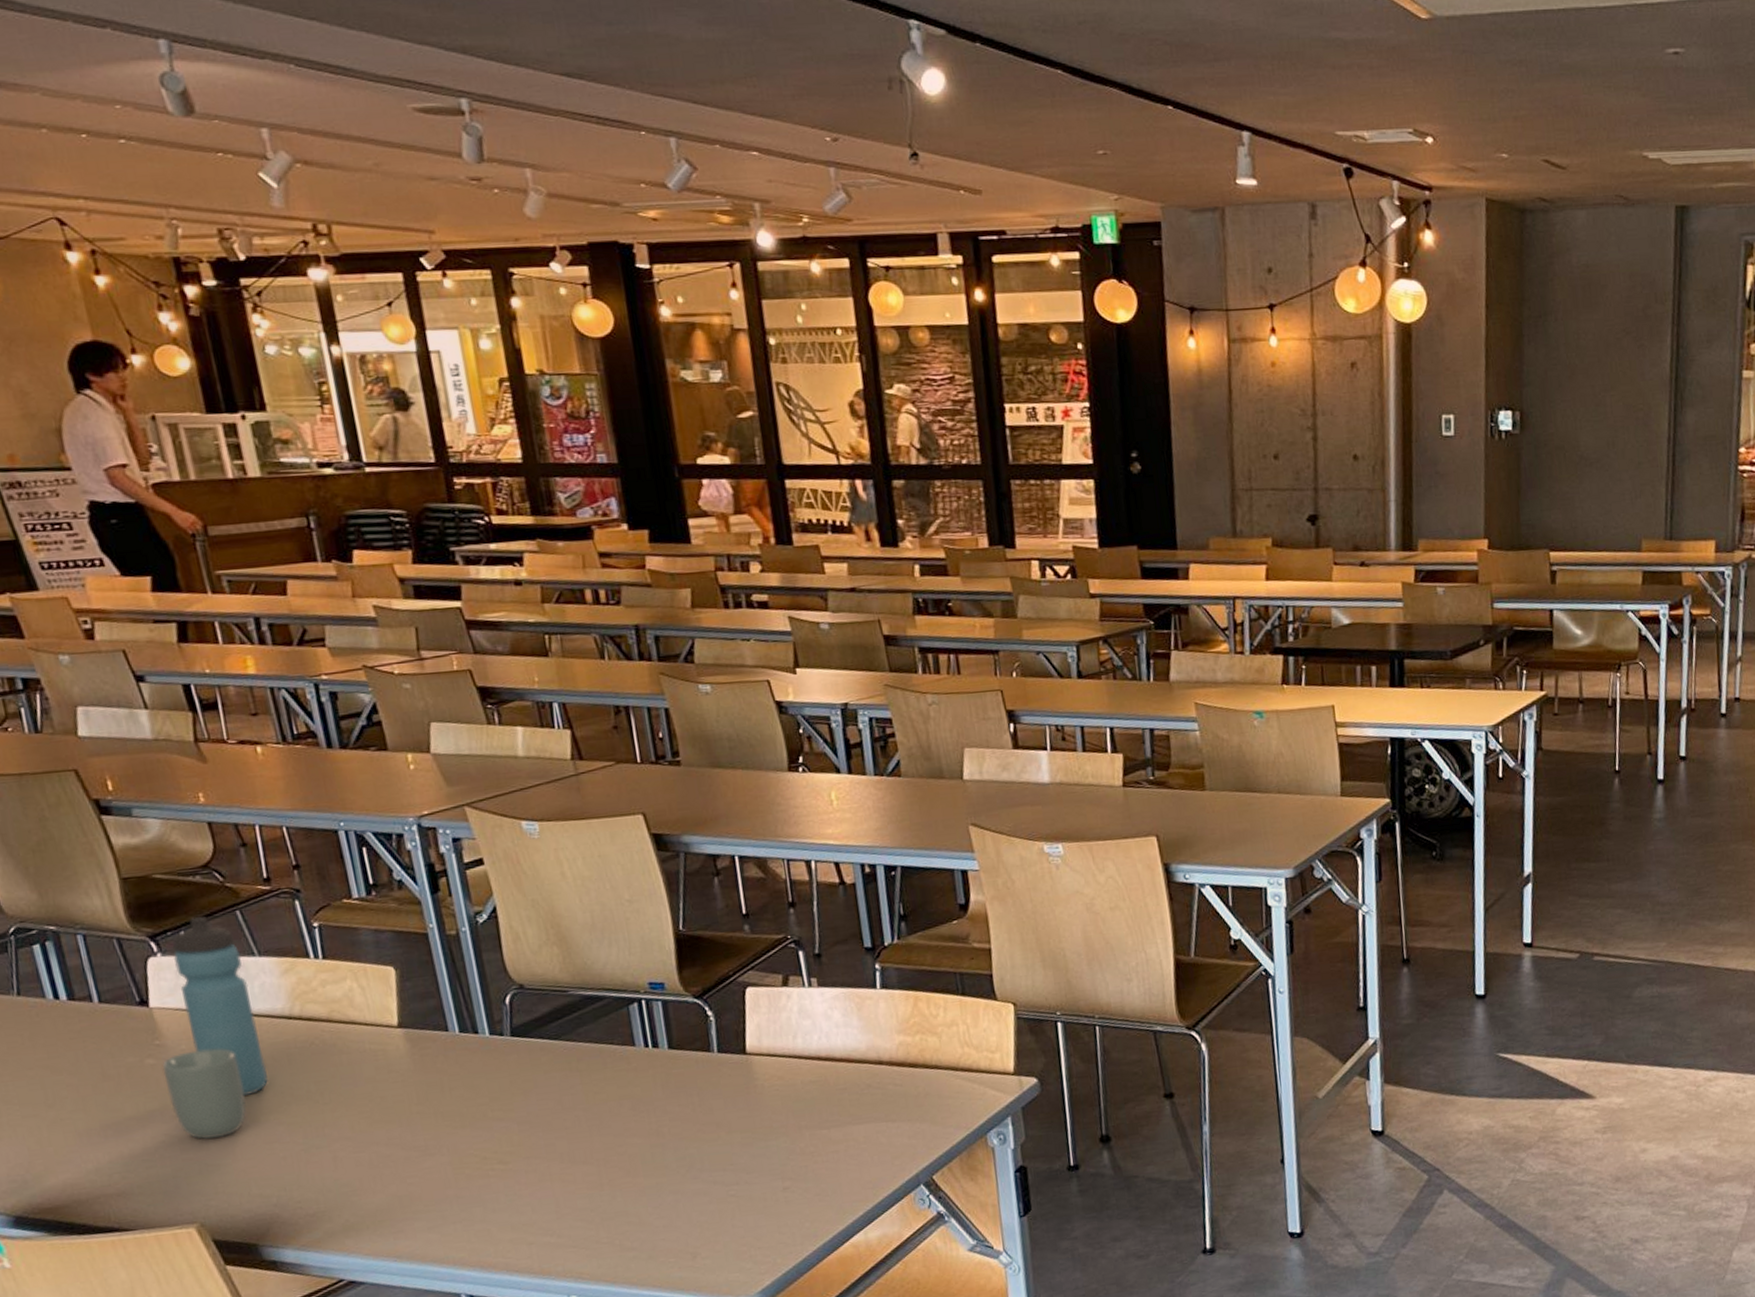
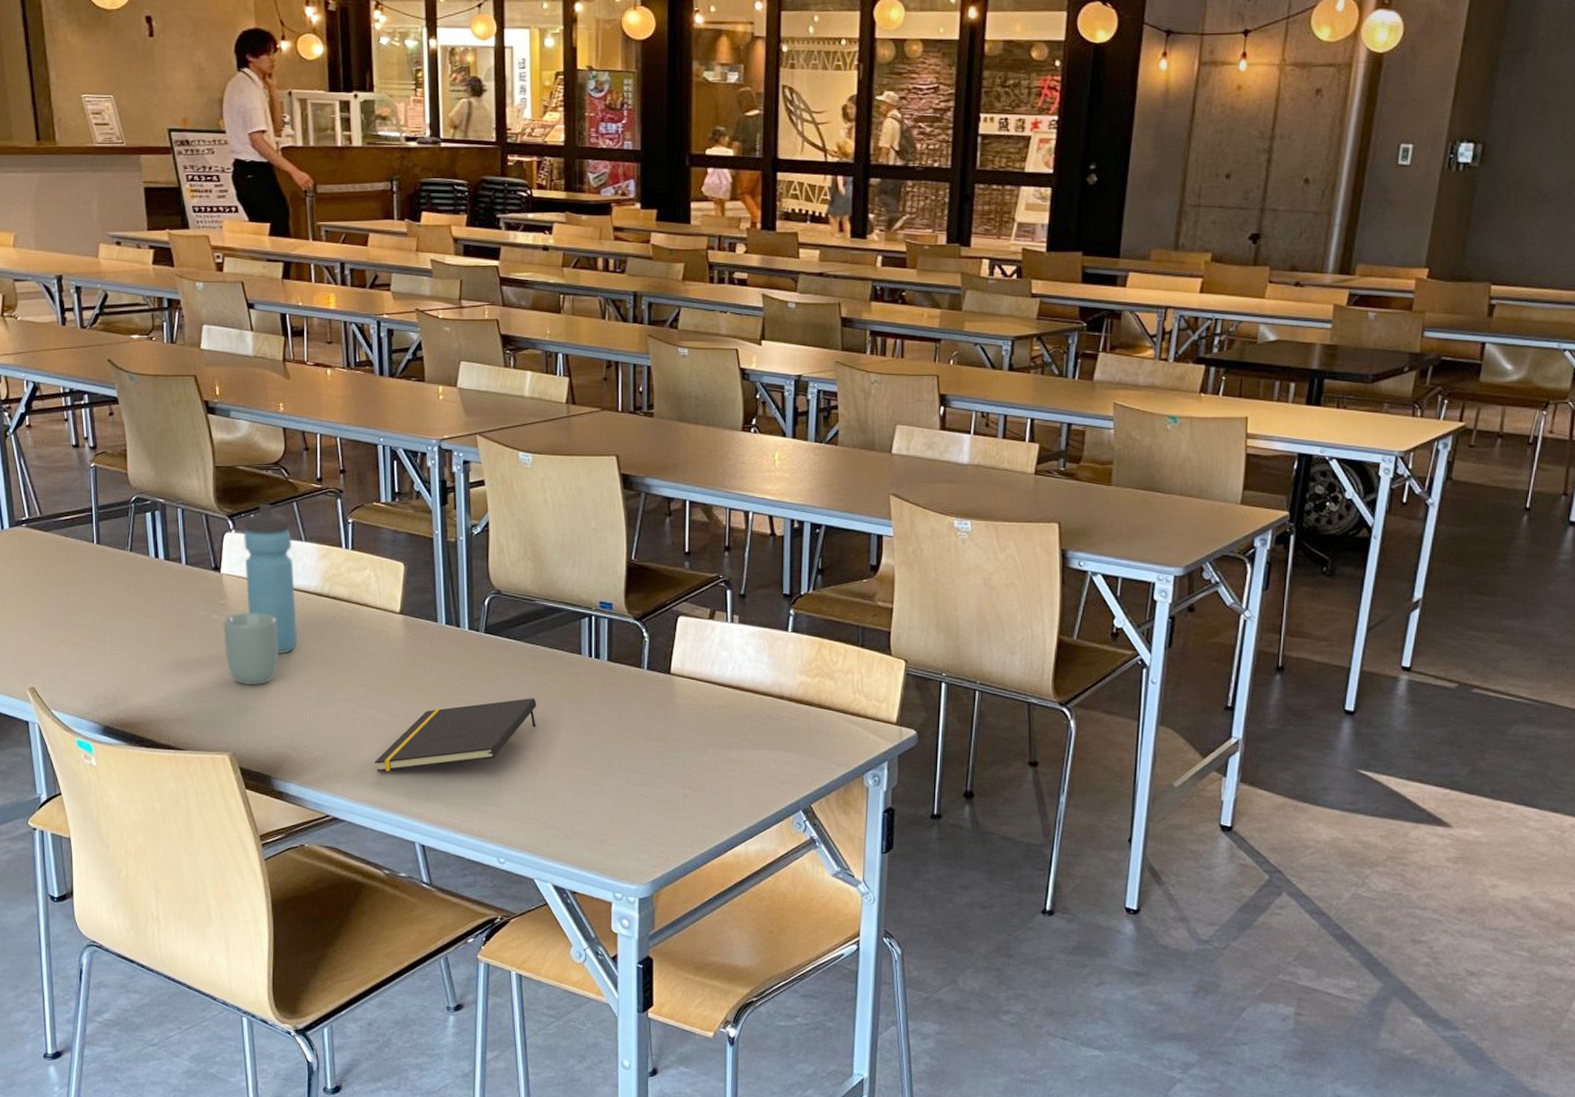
notepad: none [392,1104,593,1218] -> present [374,698,537,772]

